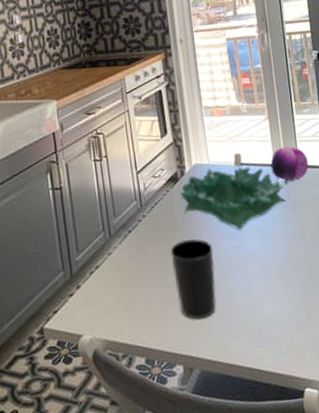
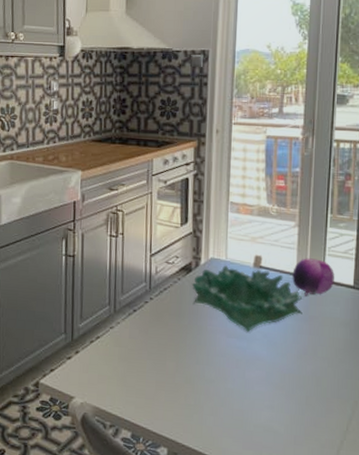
cup: present [170,239,217,320] -> none [172,329,217,410]

